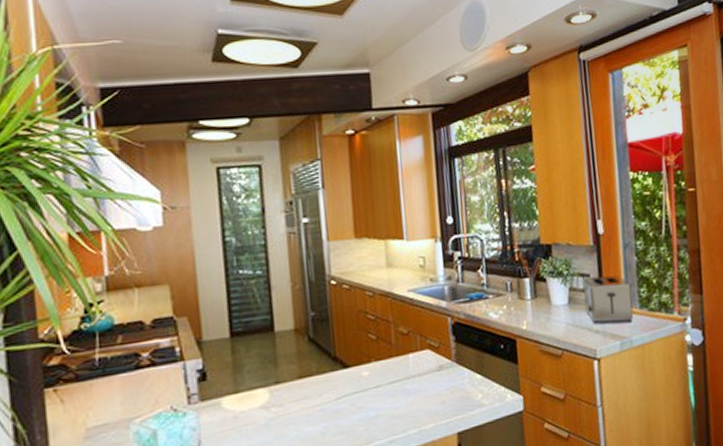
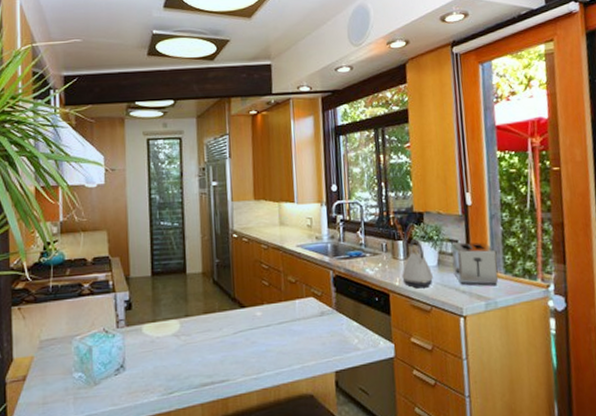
kettle: none [529,275,565,332] -> present [402,239,434,289]

